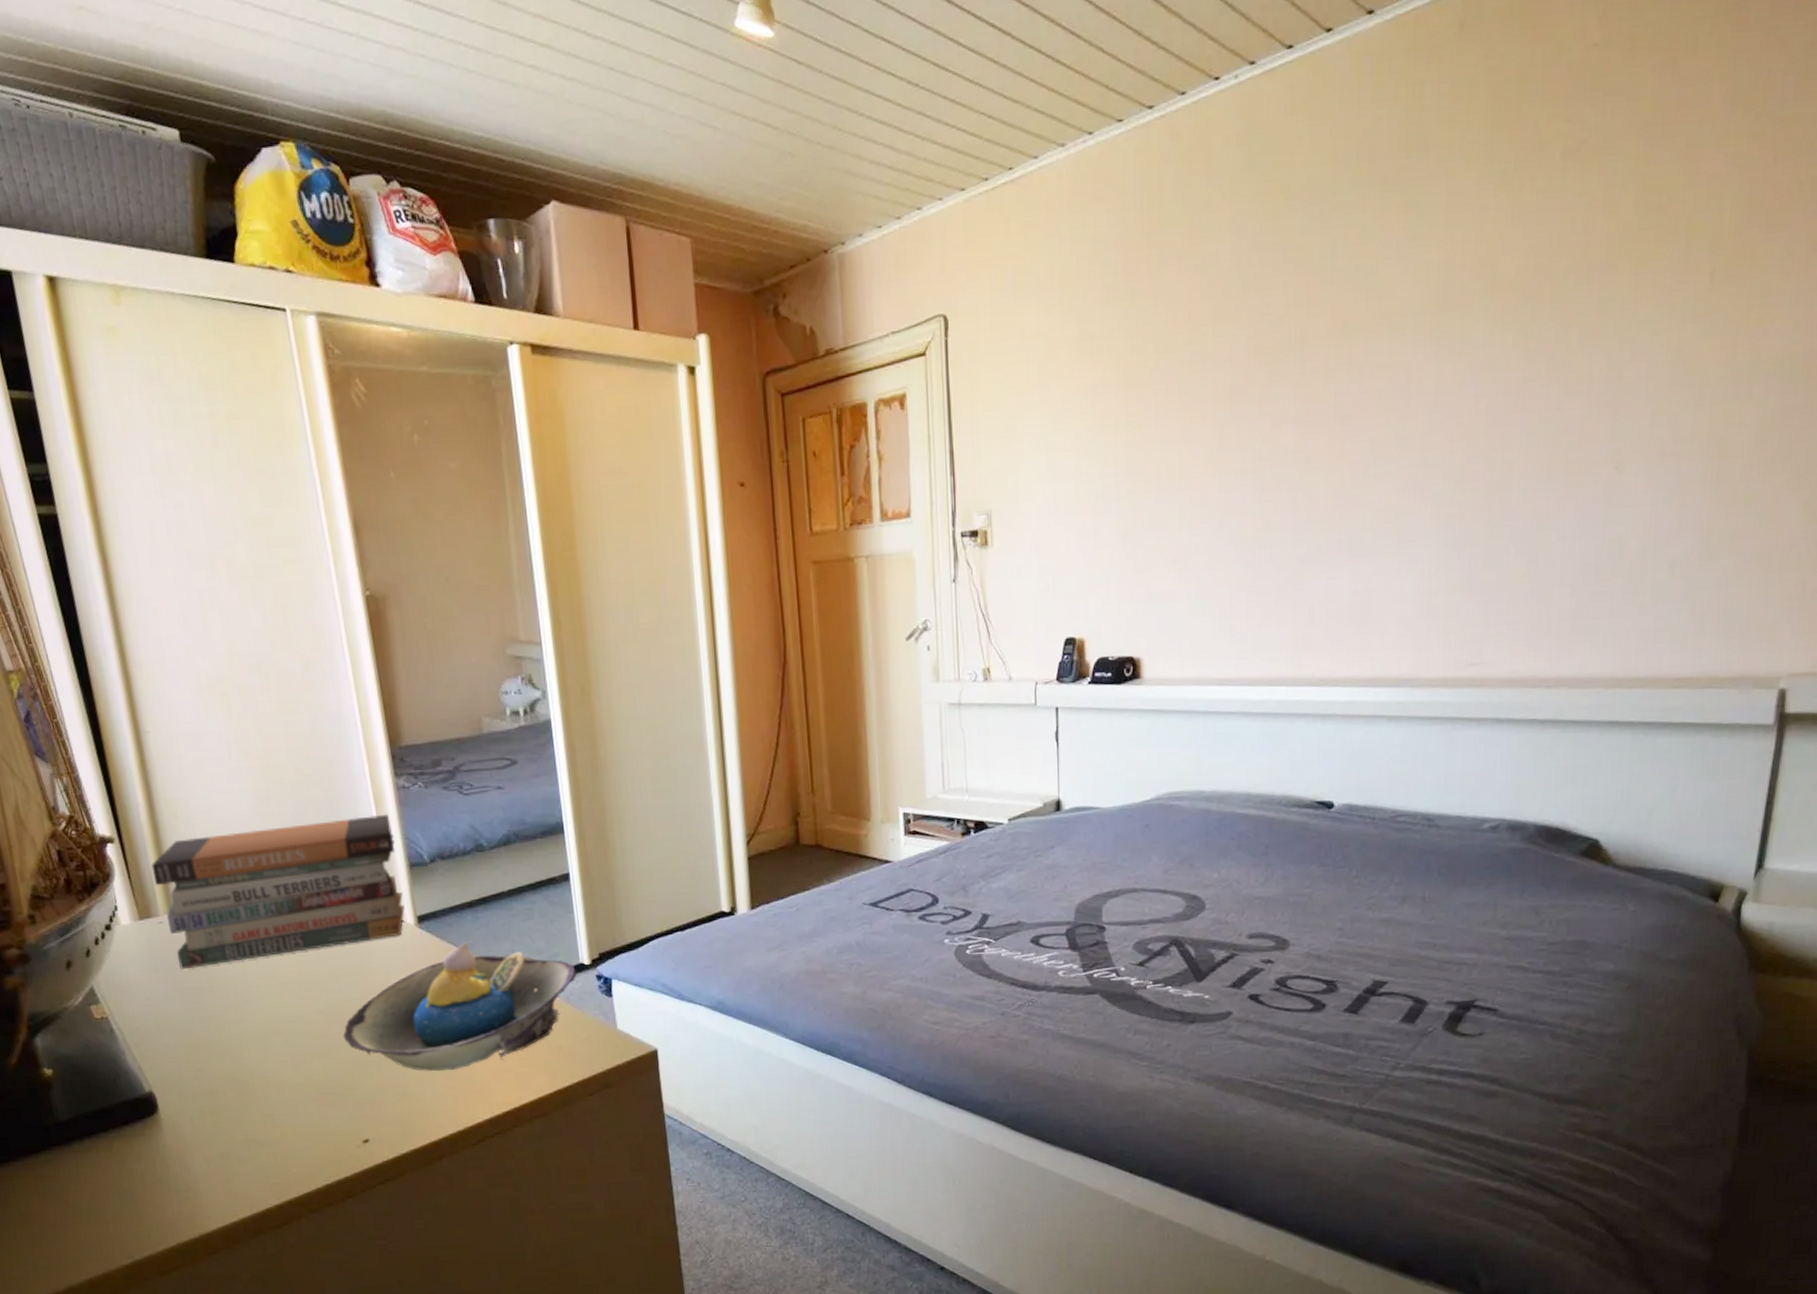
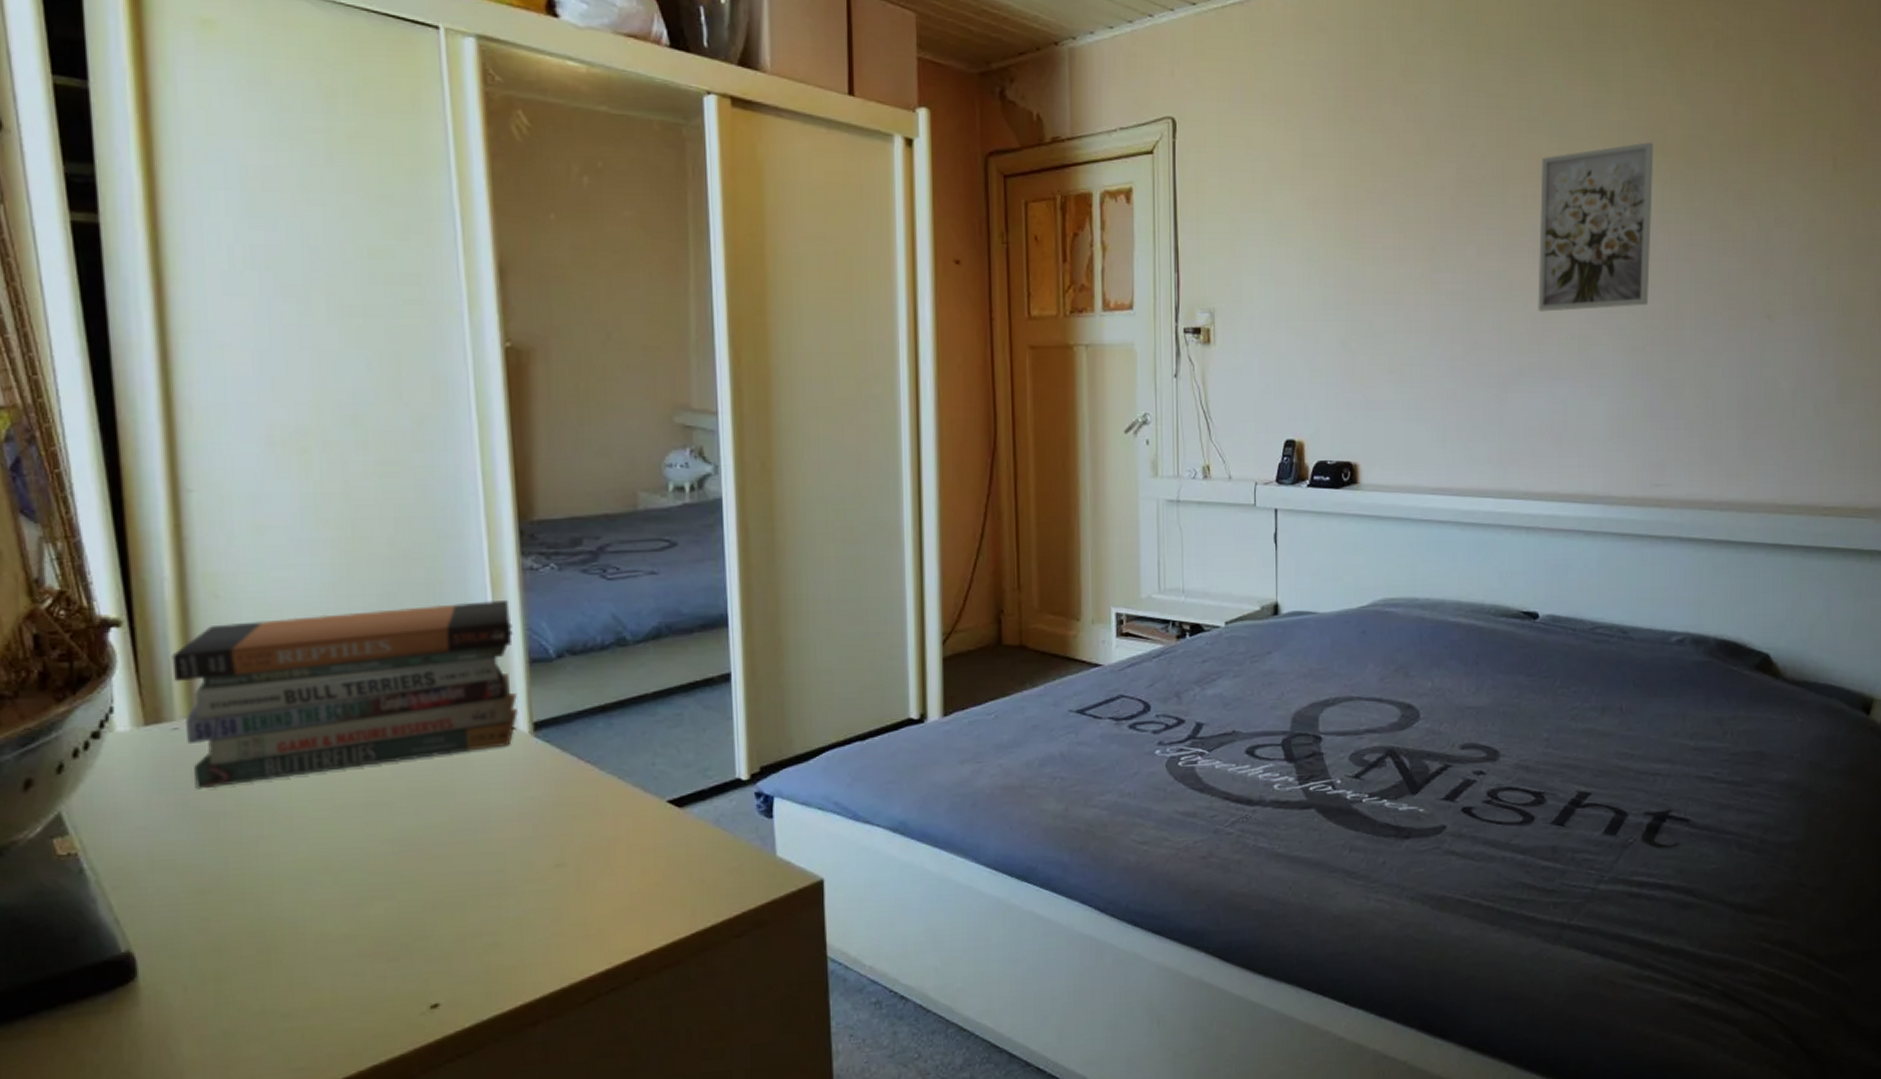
decorative bowl: present [342,942,577,1072] -> none [417,754,731,914]
wall art: none [1339,279,1482,484] -> present [1538,142,1654,312]

